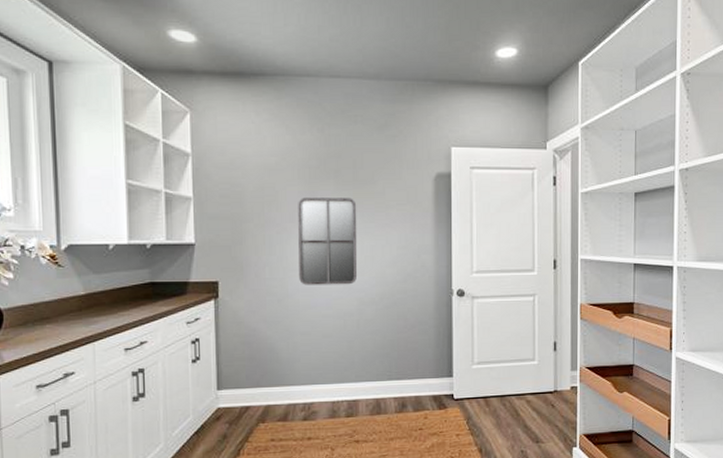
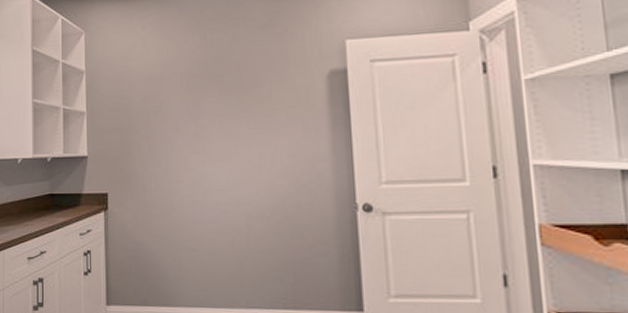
home mirror: present [298,197,358,285] -> none [182,103,245,198]

